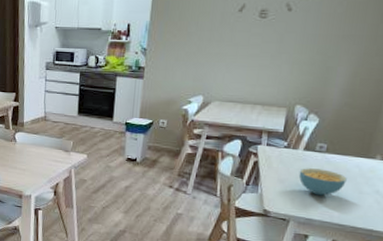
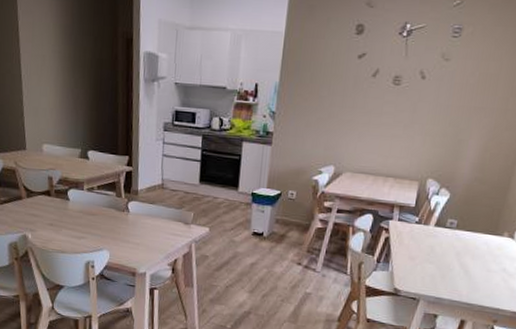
cereal bowl: present [298,168,347,196] -> none [429,245,476,274]

